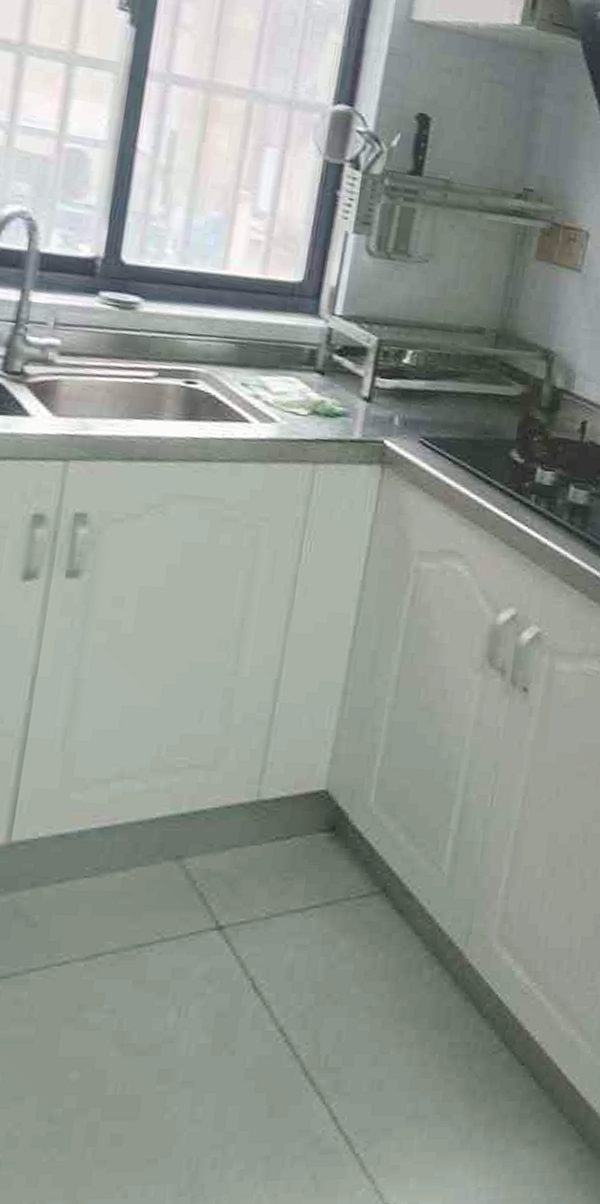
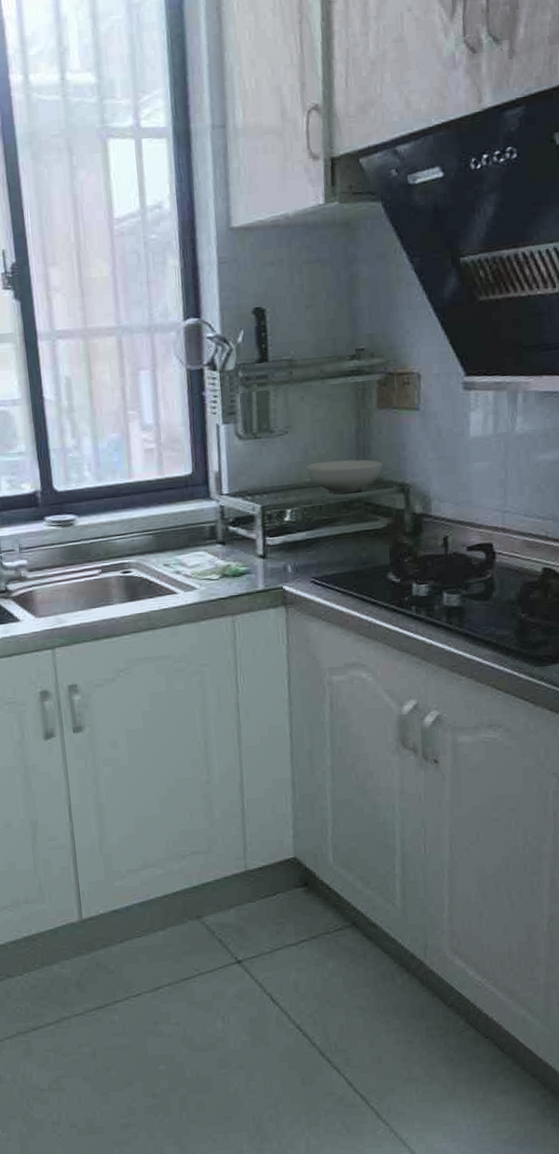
bowl: none [440,303,531,348] -> present [306,459,384,494]

